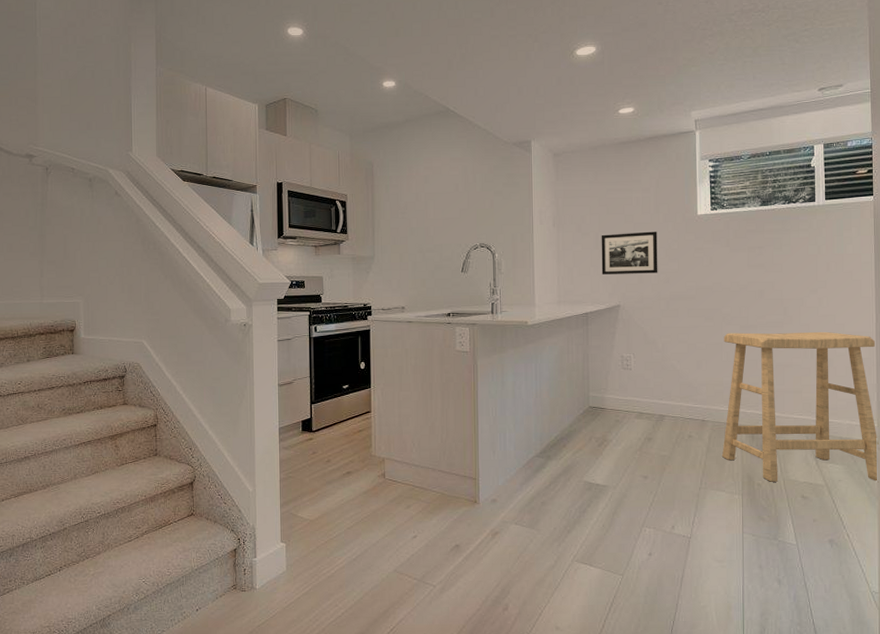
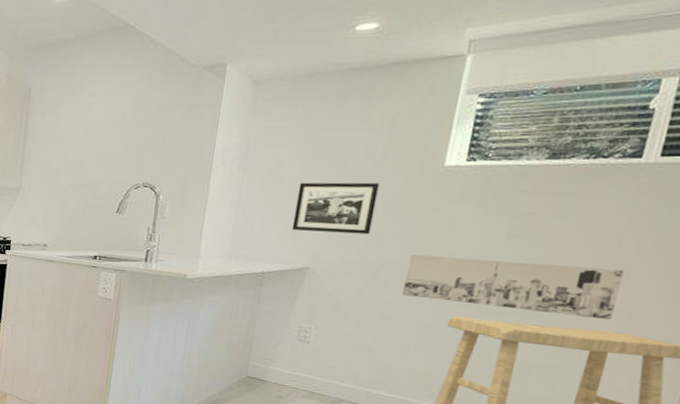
wall art: none [689,284,824,324] -> present [402,254,624,321]

